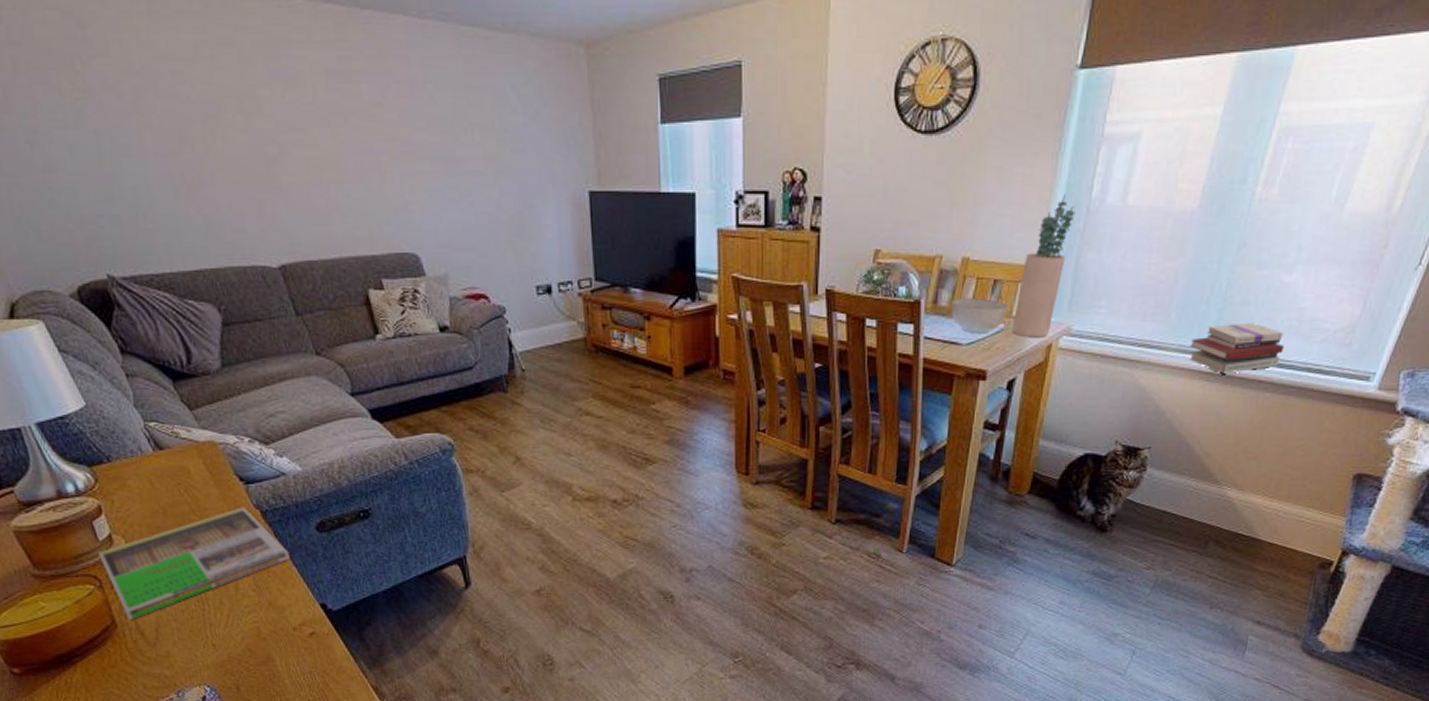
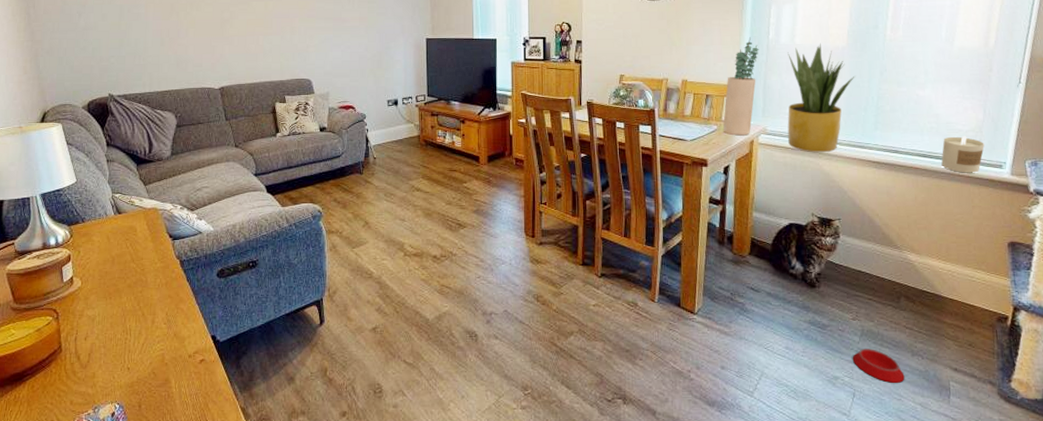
magazine: present [98,507,290,621] -> none [61,257,195,346]
bowl: present [951,297,1008,334] -> none [677,107,718,133]
planter: none [1098,203,1202,361] -> present [787,42,855,153]
pet bowl: none [1138,601,1197,639] -> present [852,349,905,383]
books: present [1190,322,1285,374] -> none [857,124,930,162]
candle: none [1293,338,1354,387] -> present [941,136,984,173]

